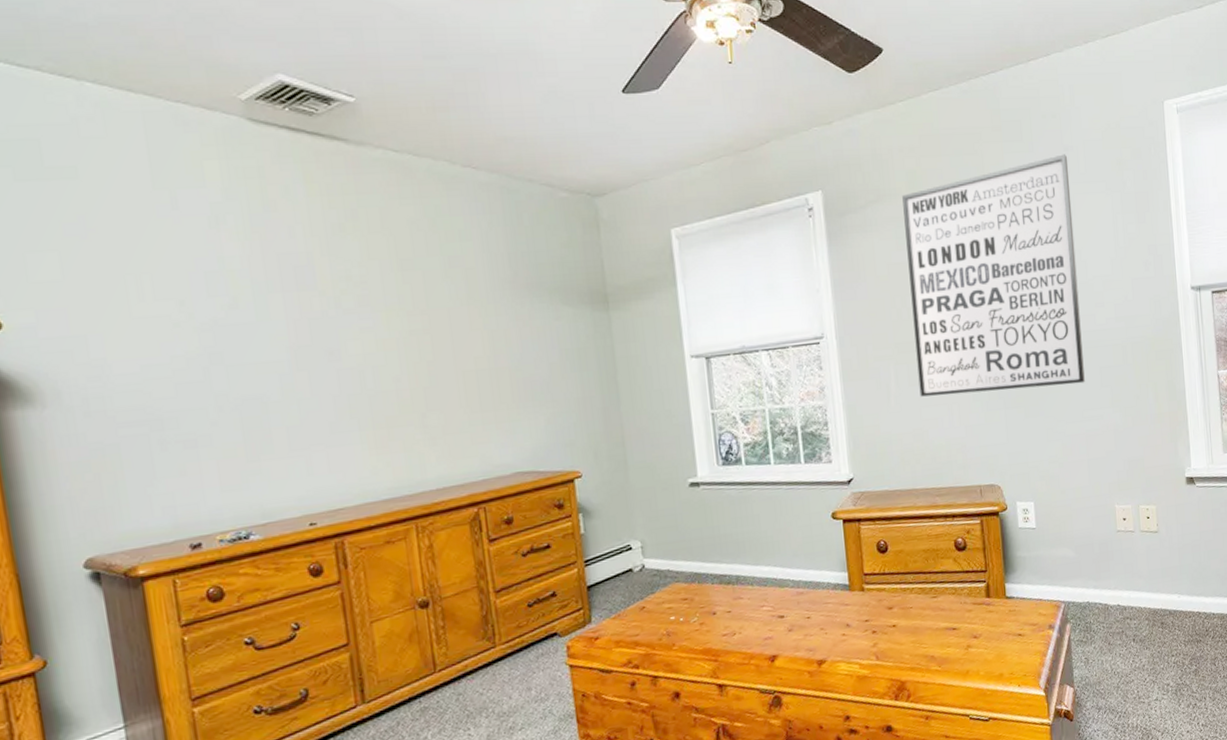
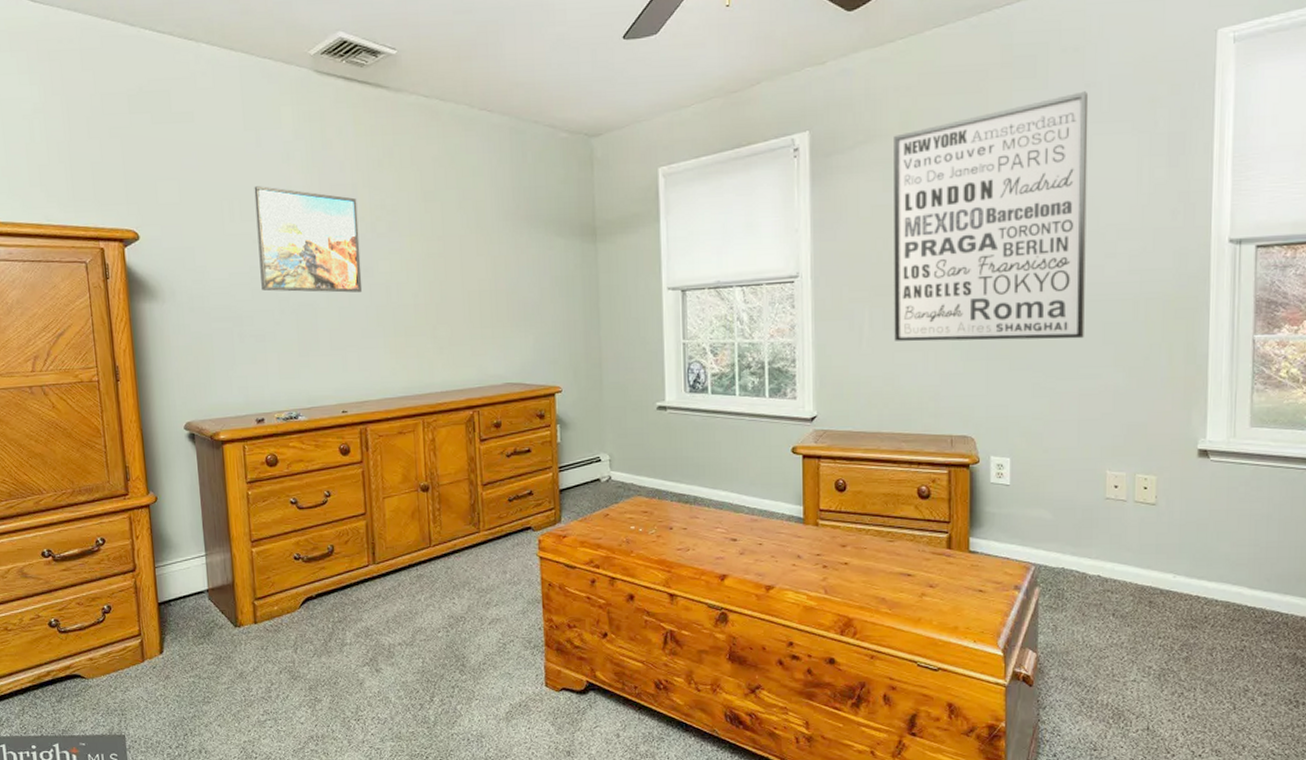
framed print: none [170,257,328,385] -> present [254,186,363,293]

